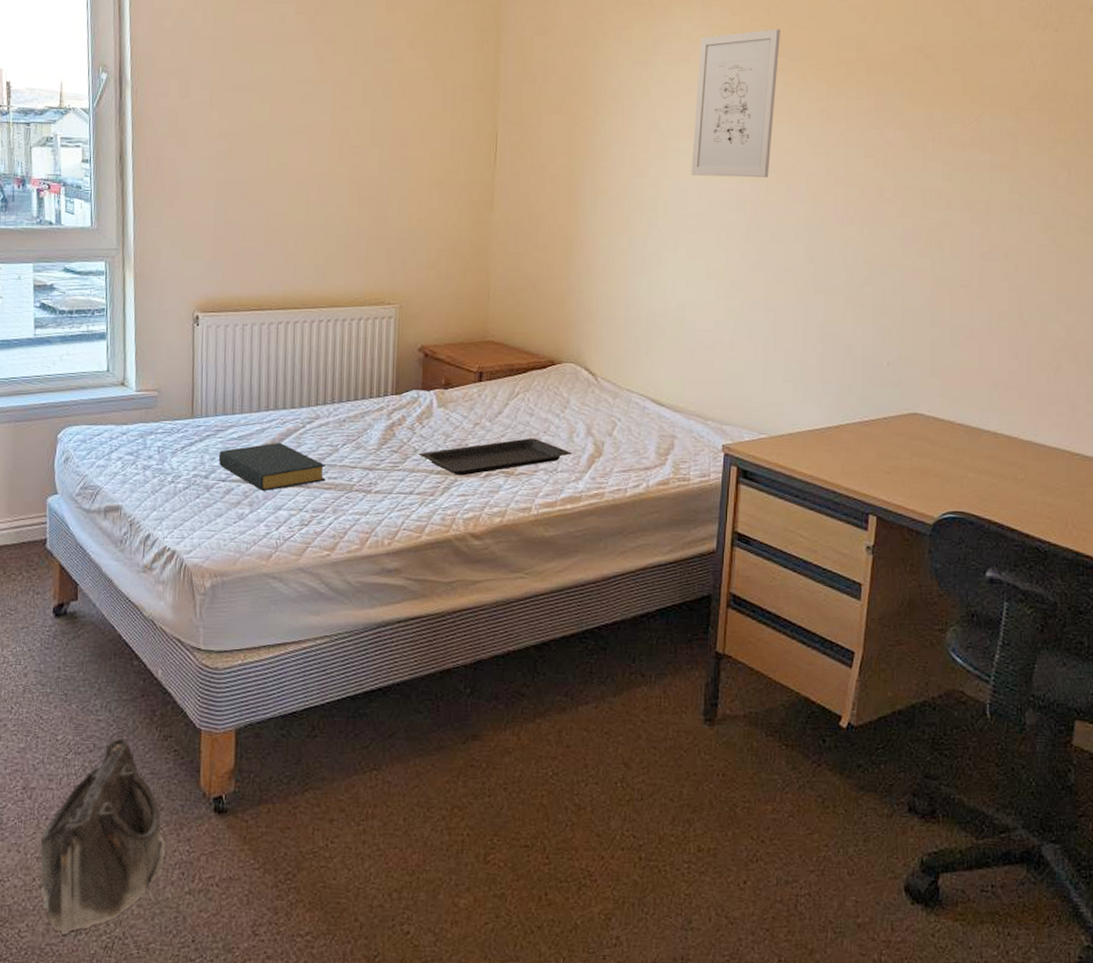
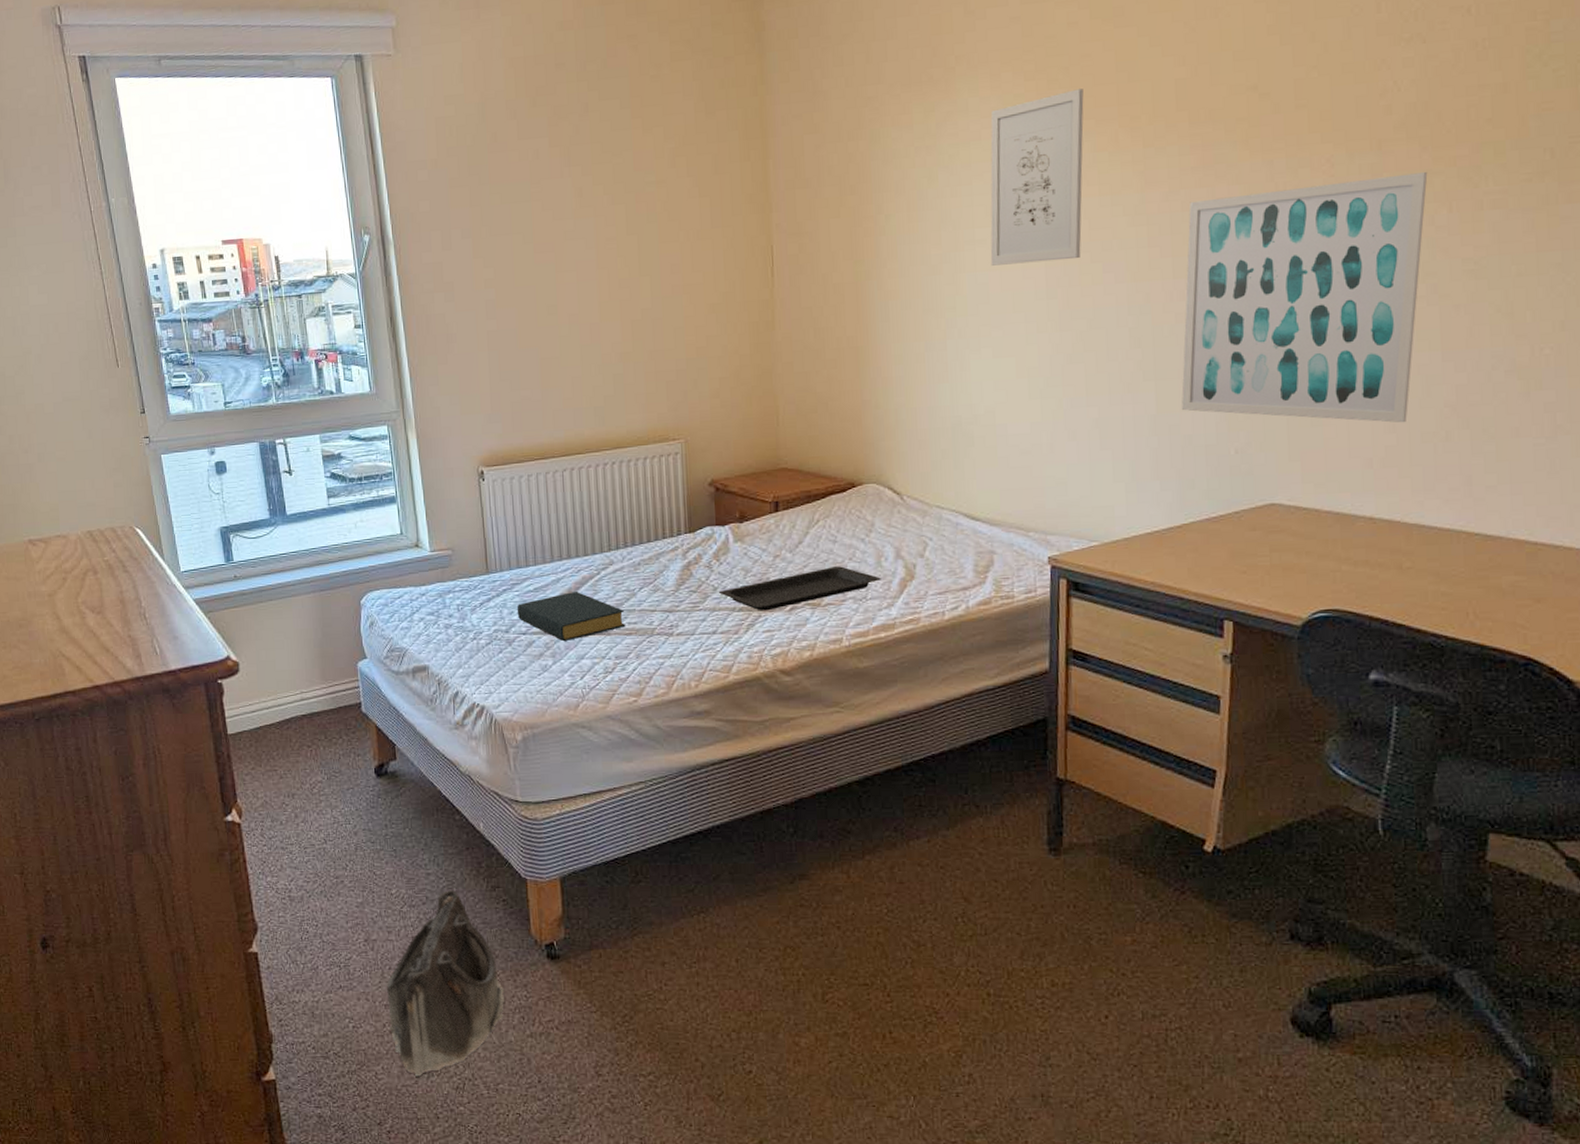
wall art: none [844,139,1053,352] -> present [1181,172,1428,423]

